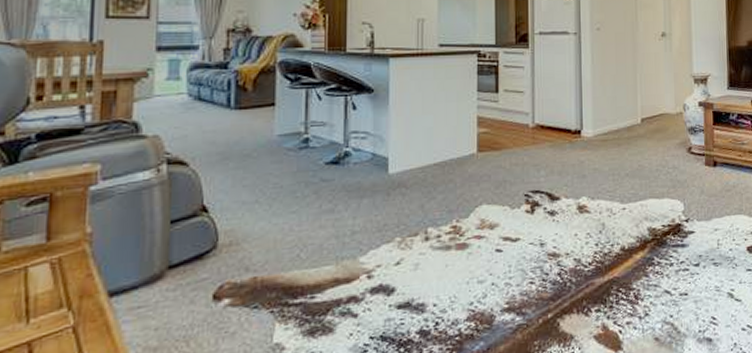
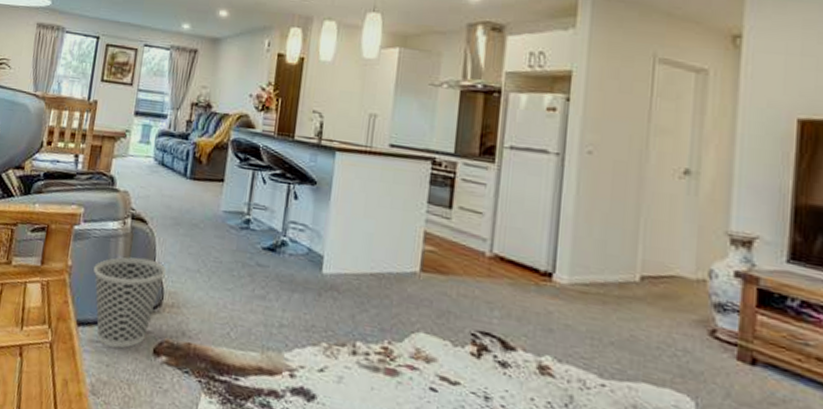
wastebasket: none [124,202,217,309] -> present [93,257,166,349]

